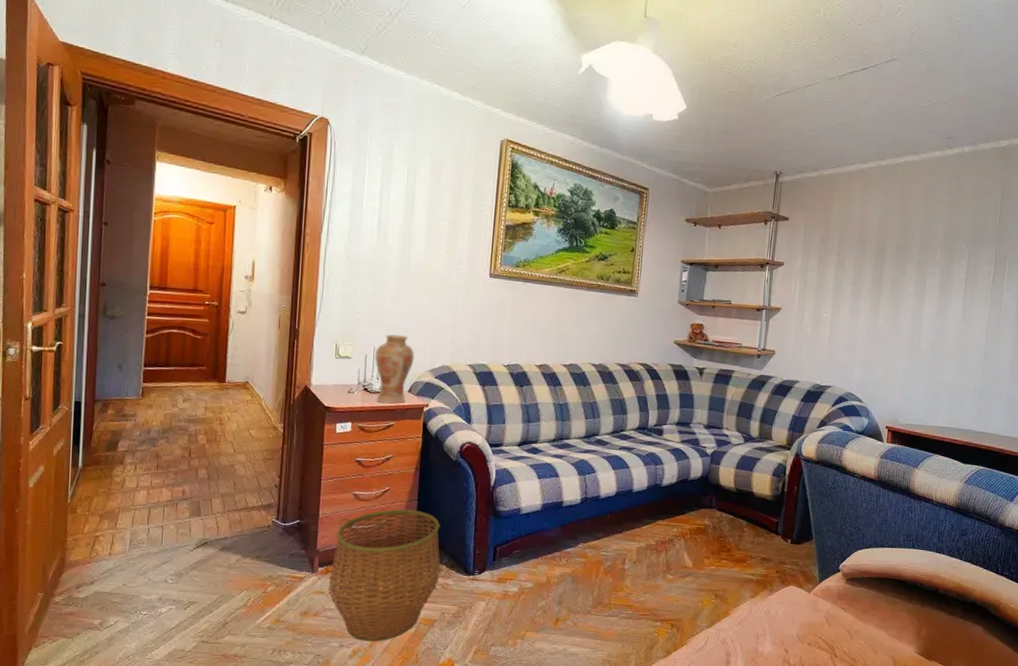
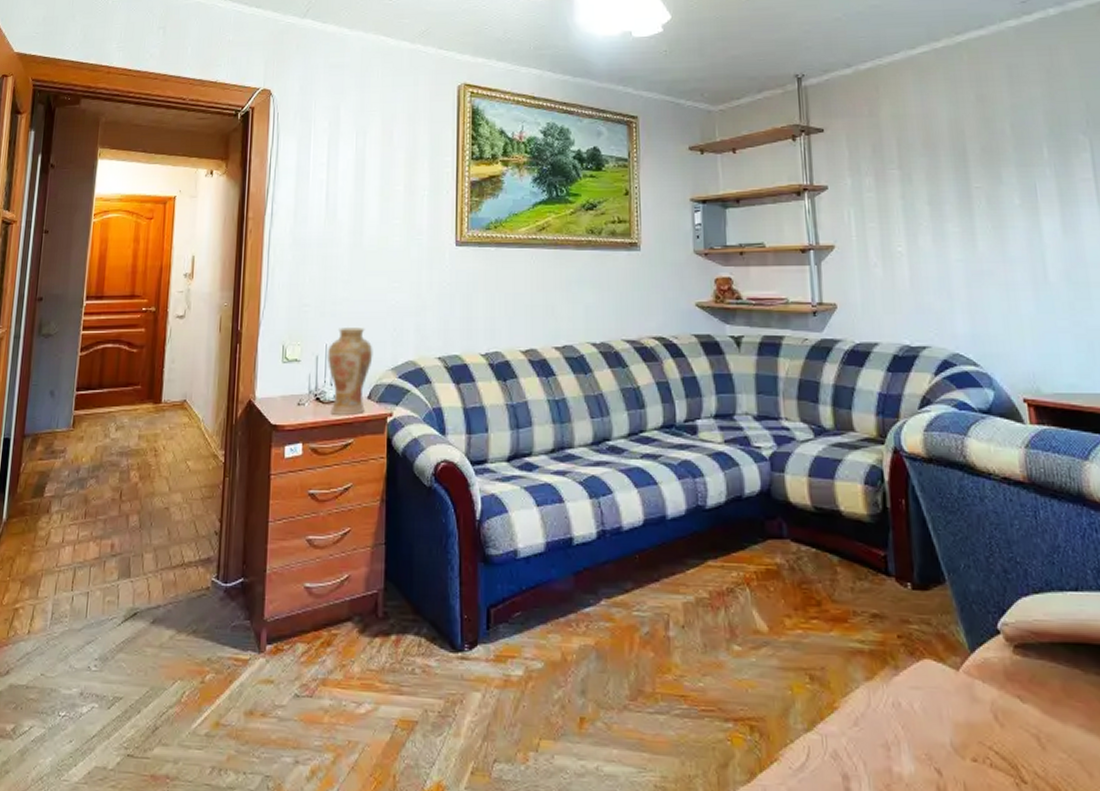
basket: present [328,509,441,641] -> none [278,557,419,755]

